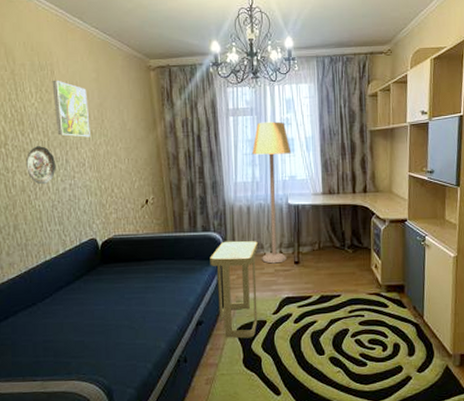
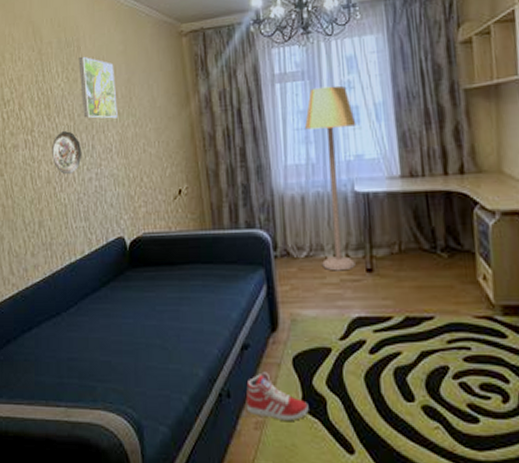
sneaker: none [199,341,248,376] -> present [245,372,309,421]
side table: present [210,240,258,339] -> none [256,240,320,371]

